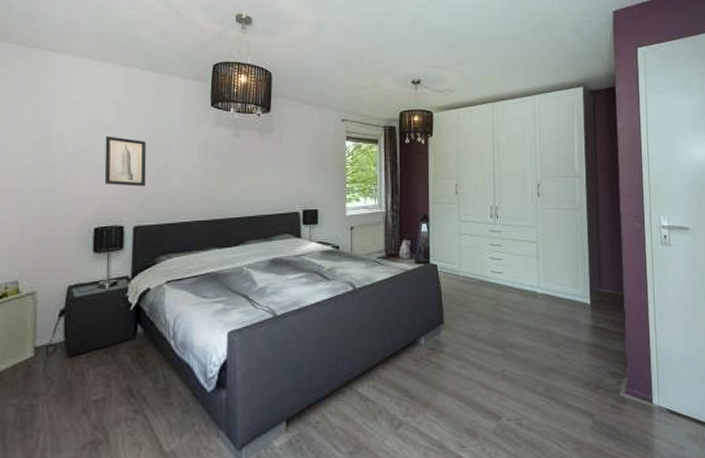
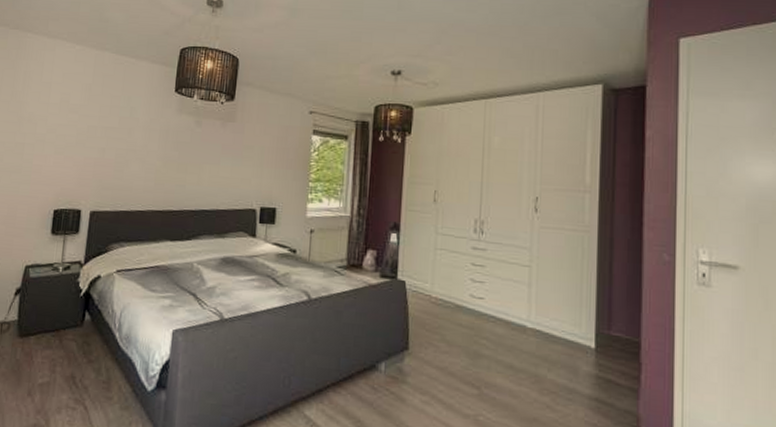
wall art: present [104,136,147,187] -> none [67,118,109,171]

